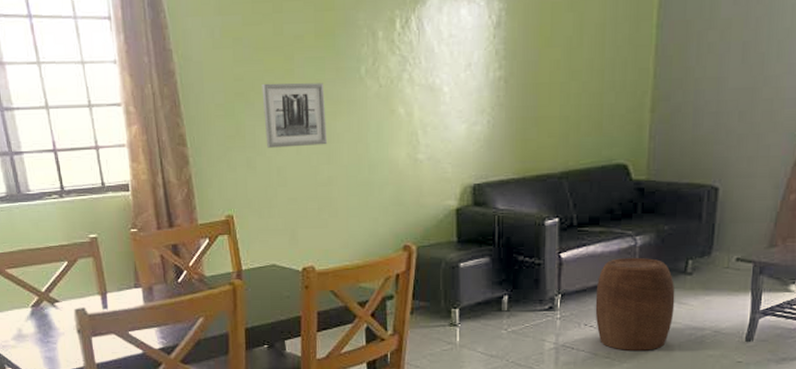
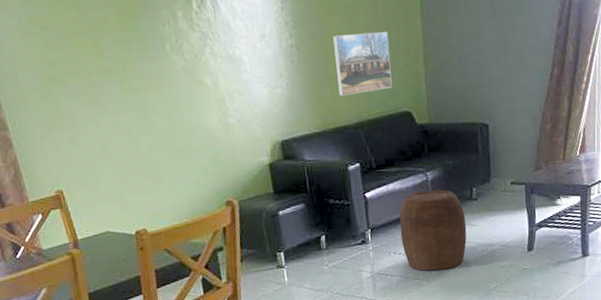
wall art: present [262,83,328,148] -> none [74,61,144,125]
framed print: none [545,69,613,140] -> present [333,32,393,96]

